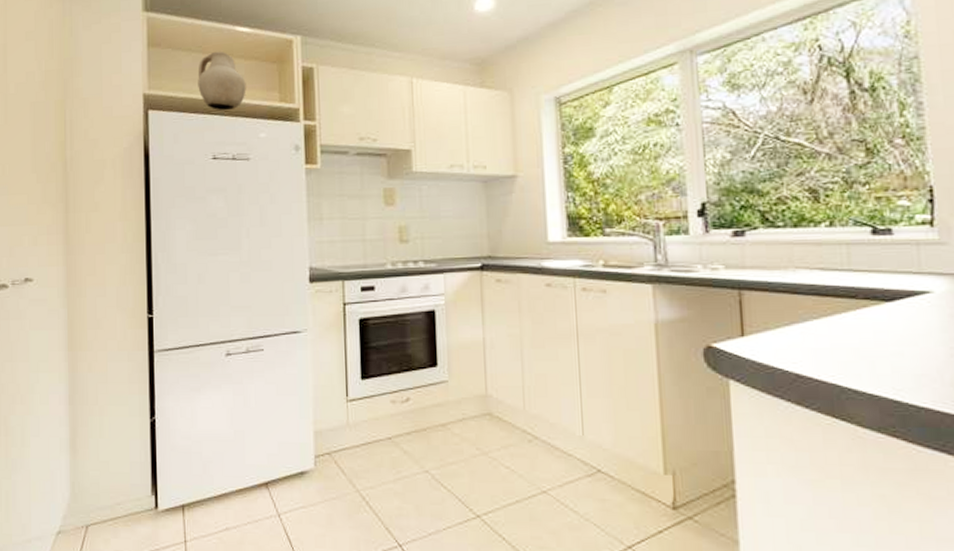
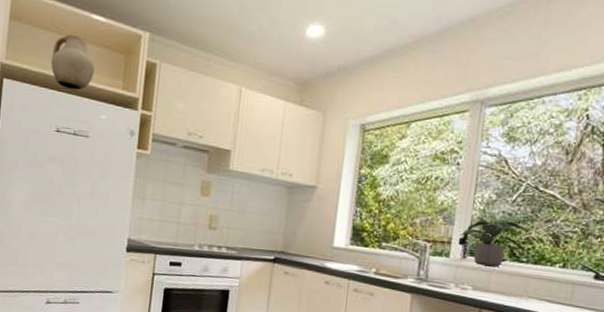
potted plant: none [697,181,783,239] -> present [460,218,532,268]

